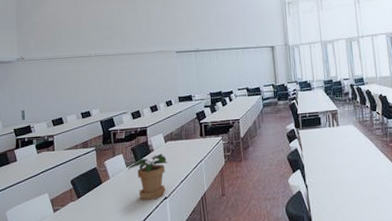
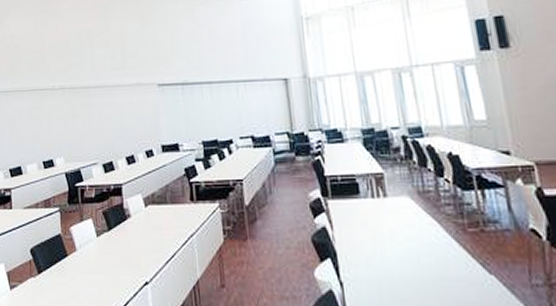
potted plant: present [128,153,168,201] -> none [99,221,149,285]

